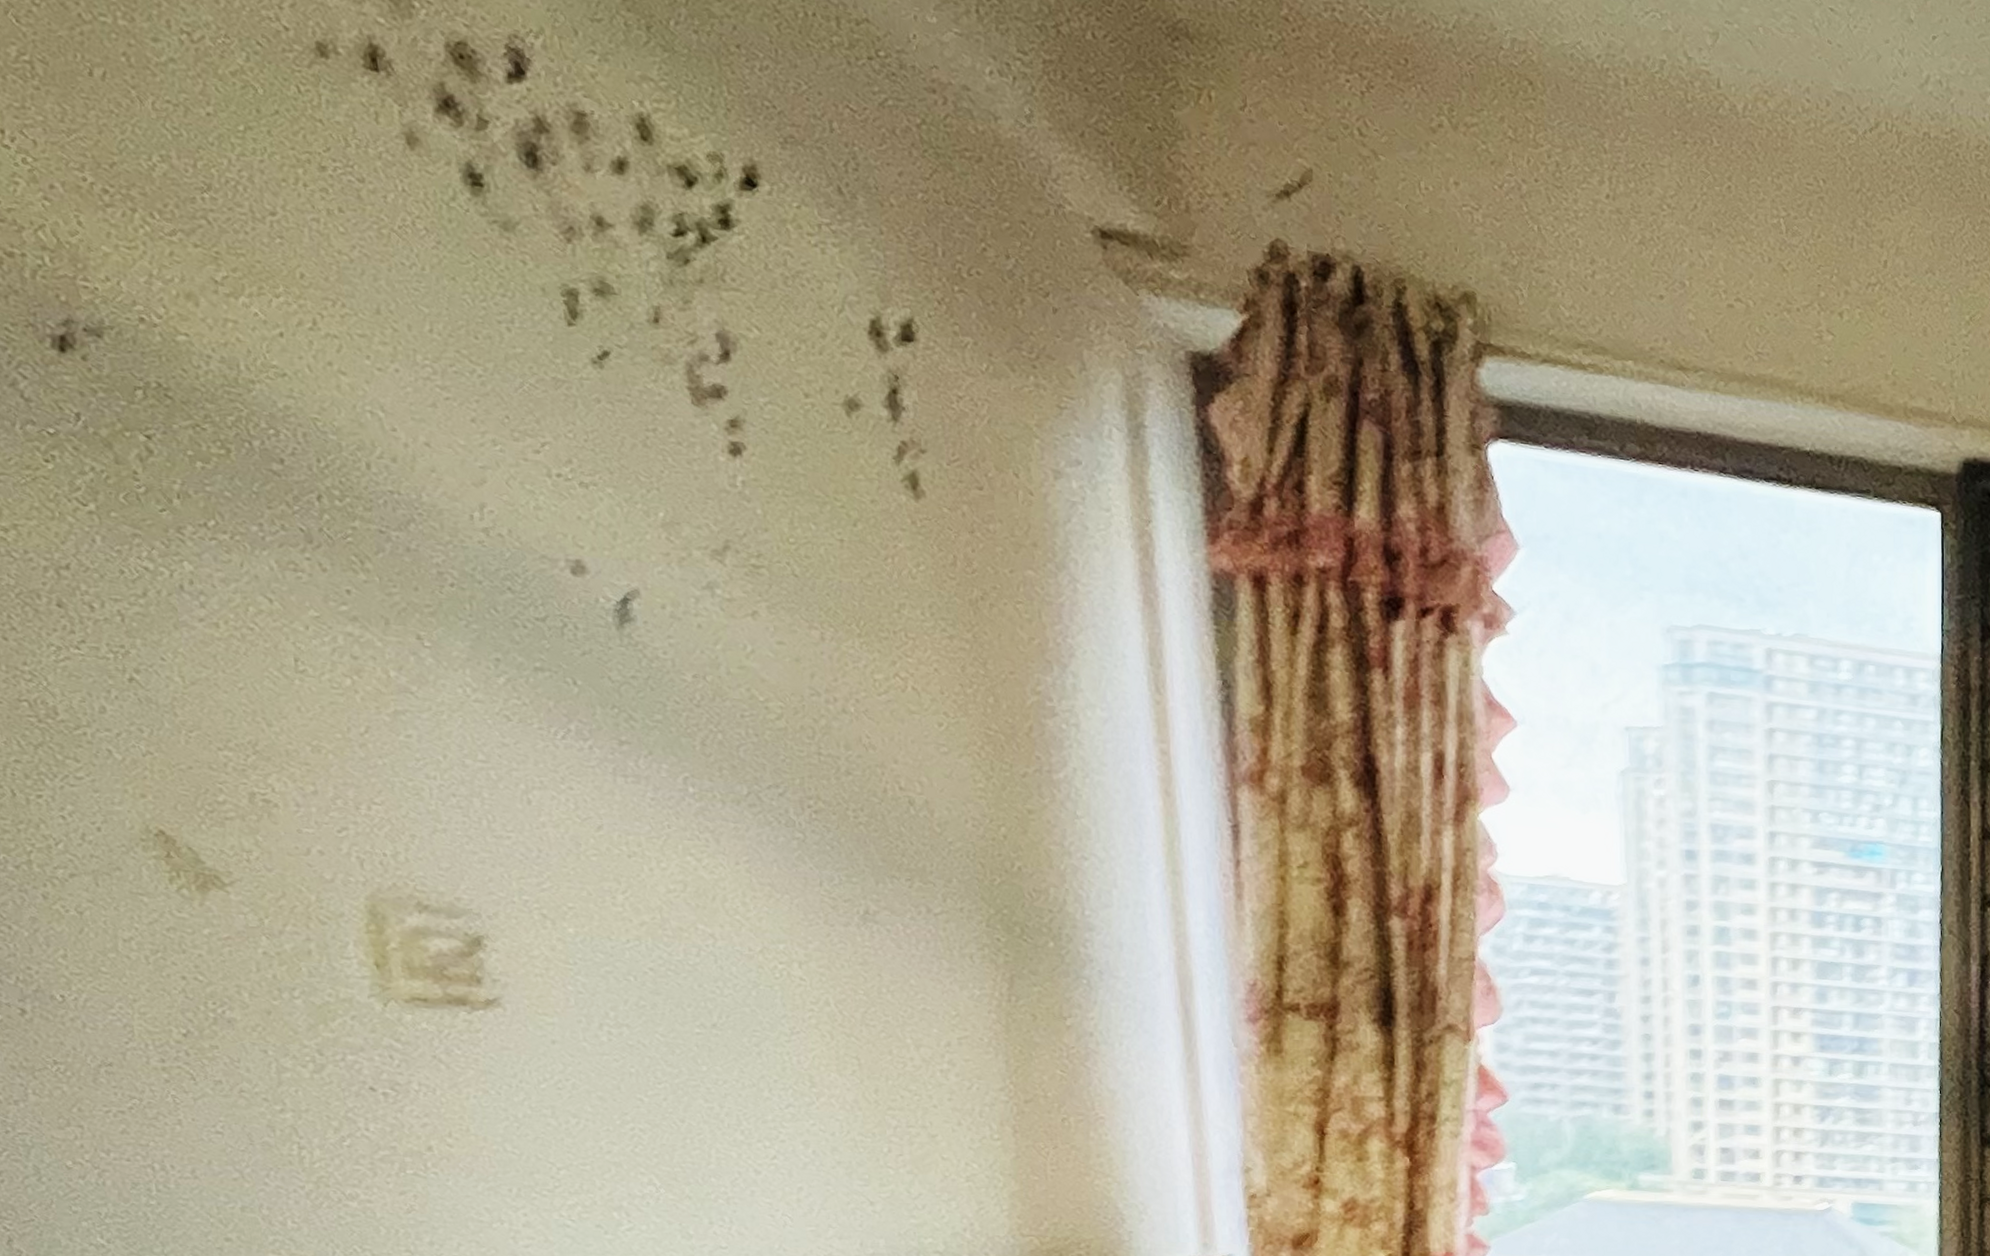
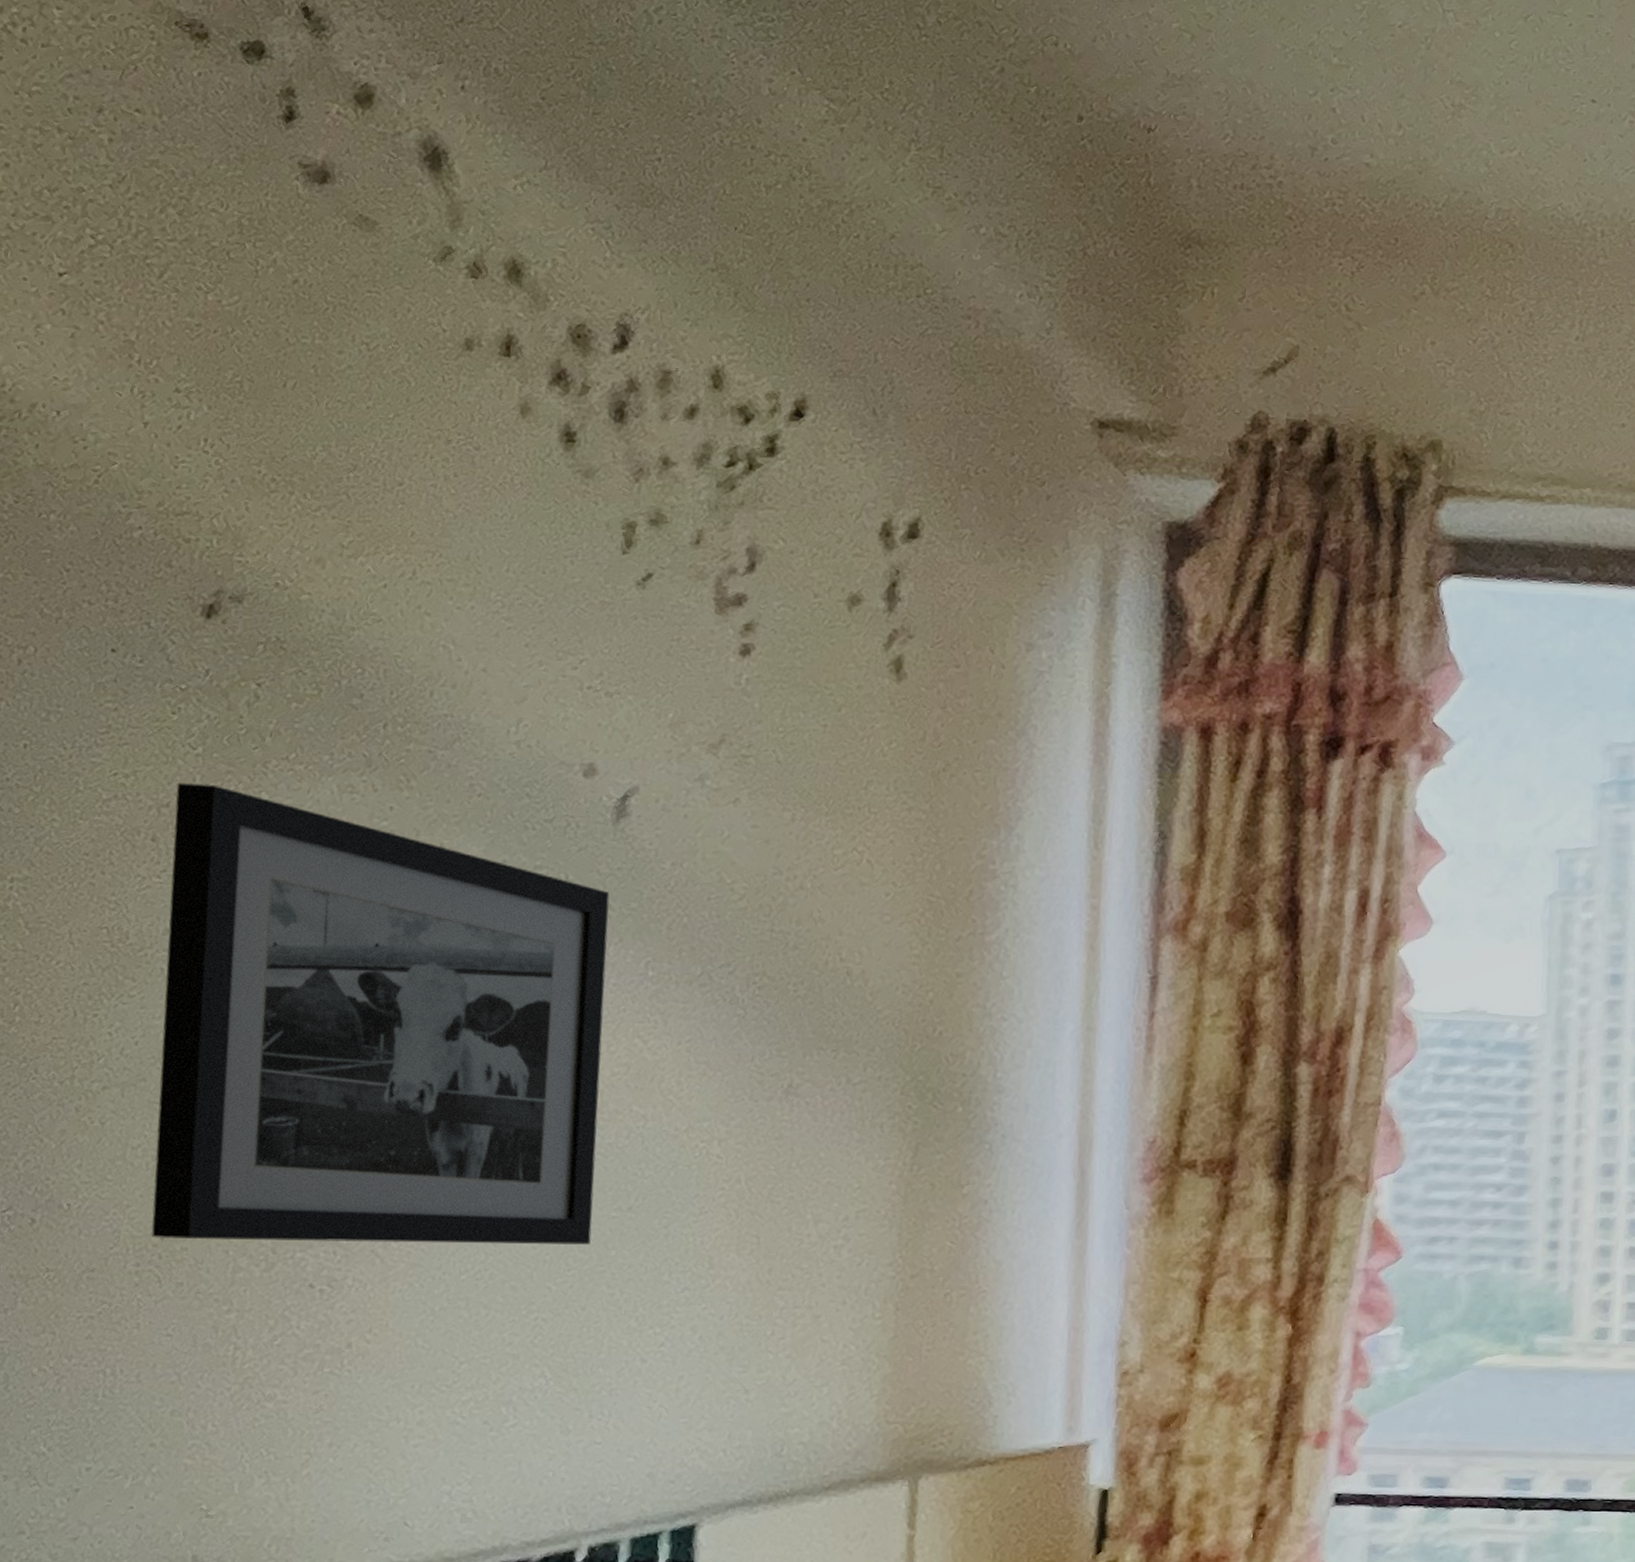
picture frame: none [73,542,678,1059] -> present [151,782,610,1245]

